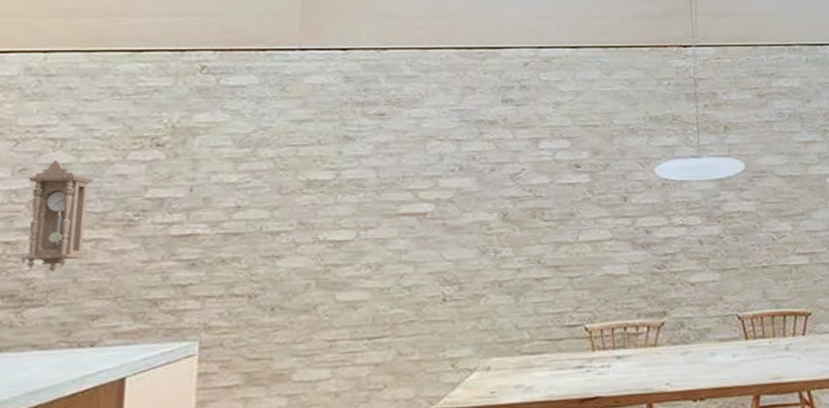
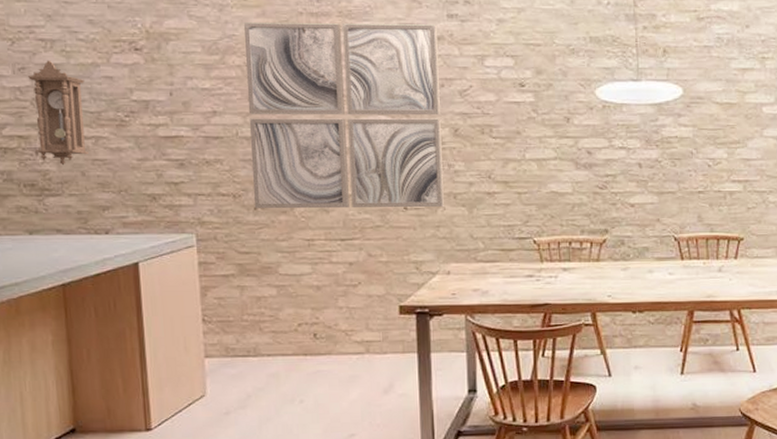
wall art: none [271,110,490,310] -> present [243,22,444,209]

